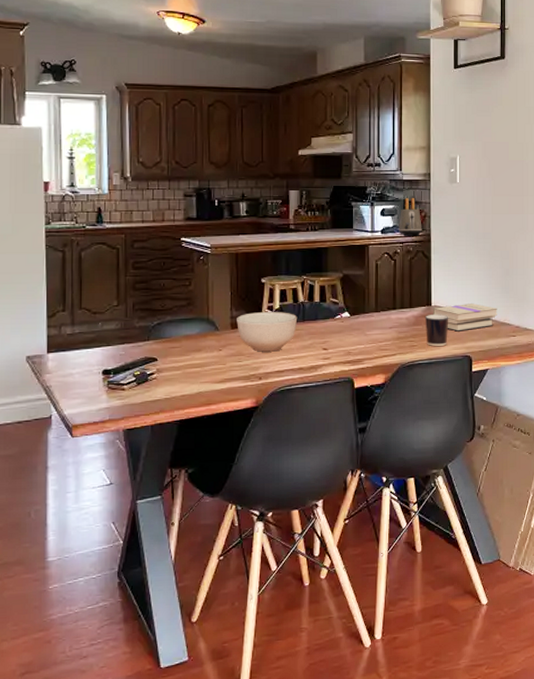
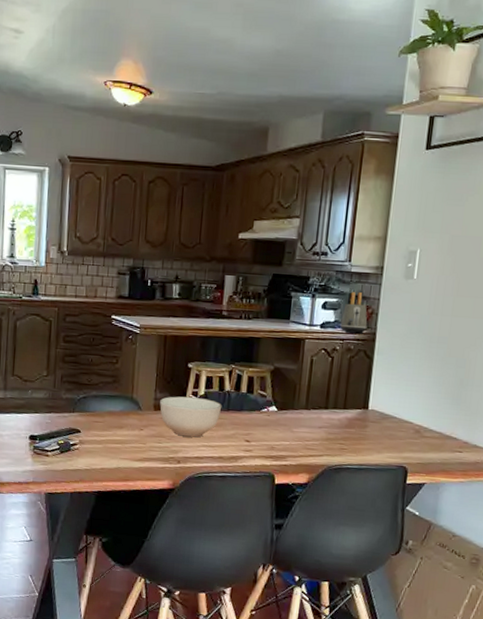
mug: present [424,314,449,347] -> none [358,418,387,454]
books: present [430,303,497,332] -> none [365,411,444,440]

